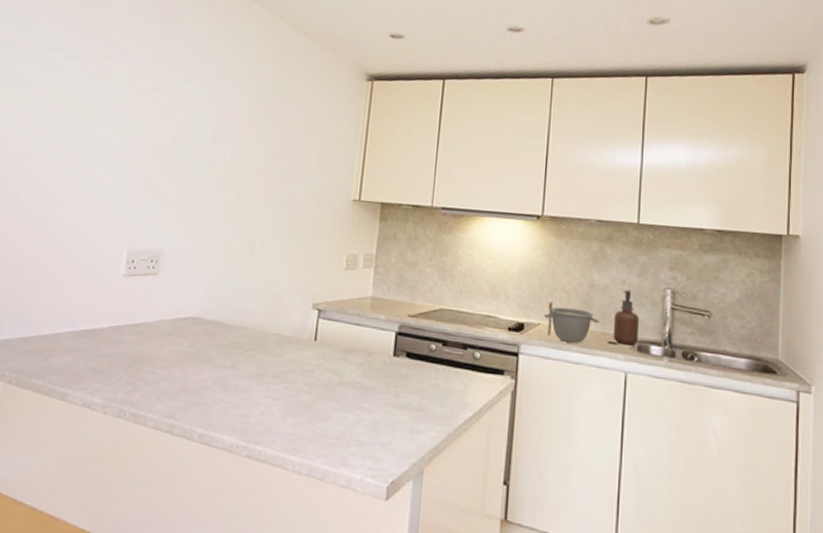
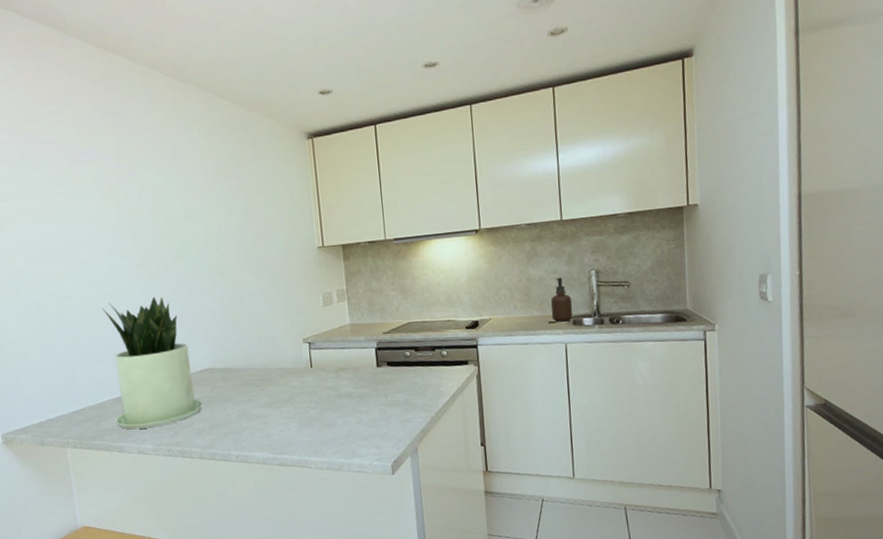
planter: none [66,217,178,378] -> present [102,297,204,430]
cooking pot: present [543,301,600,343] -> none [492,299,540,329]

